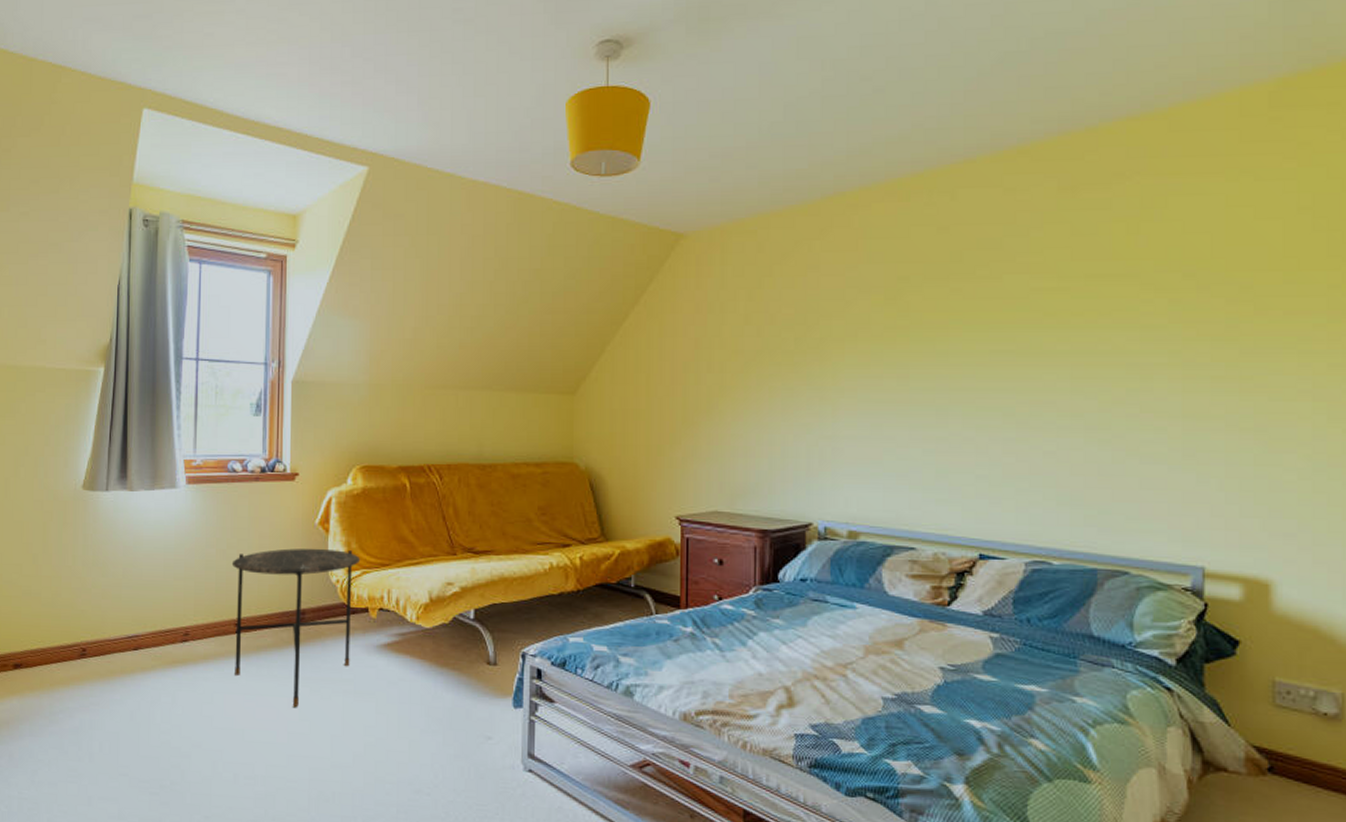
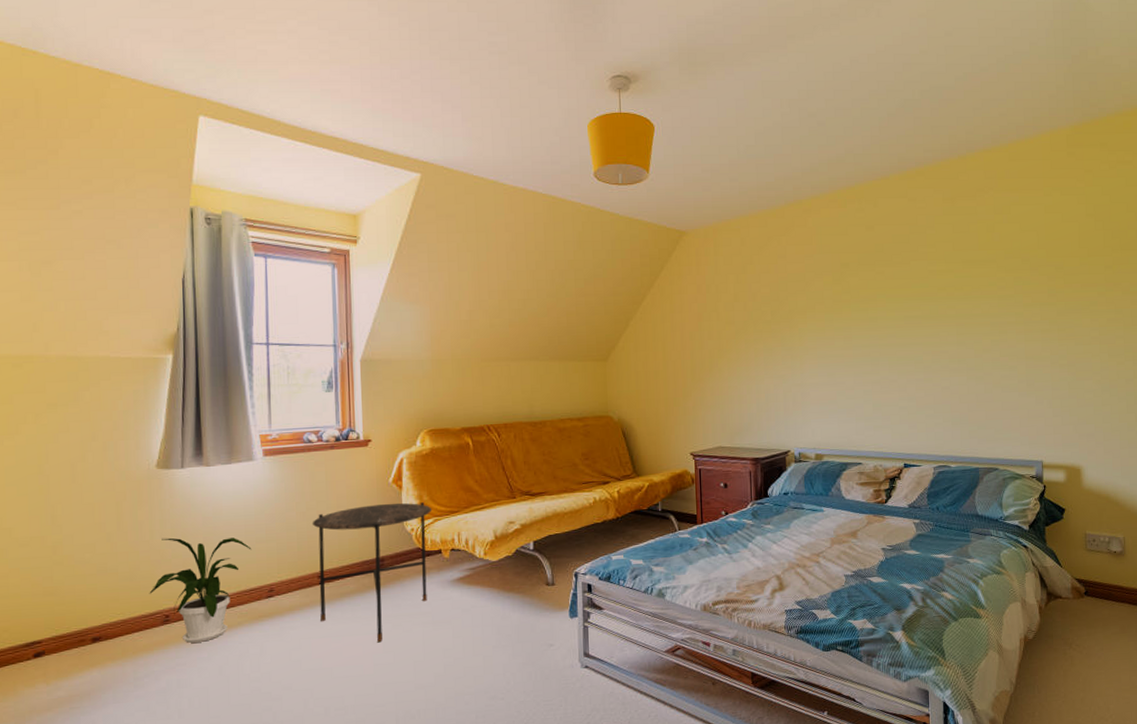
house plant: none [68,565,170,682] -> present [149,537,252,643]

